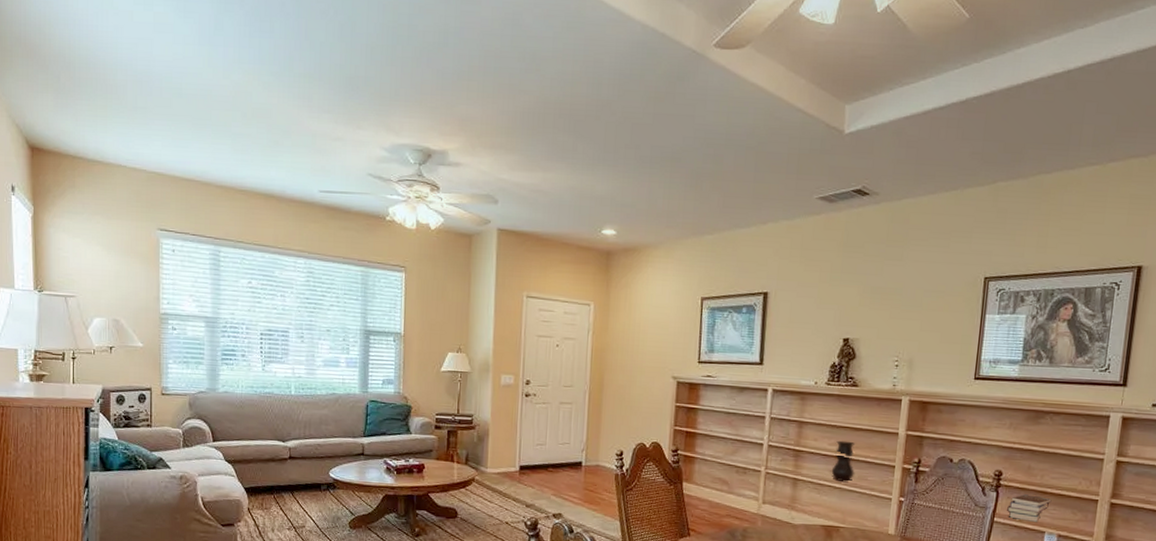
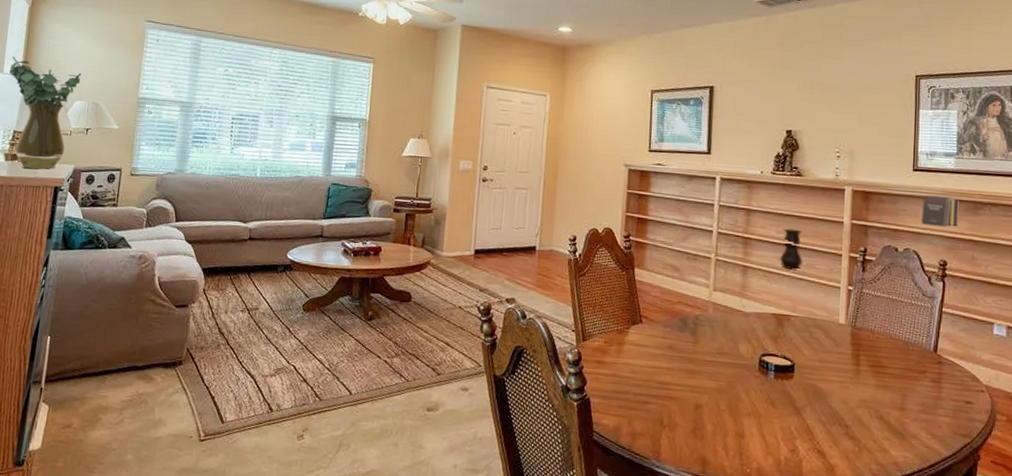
vase: none [20,271,97,391] -> present [9,56,82,170]
books: none [979,405,1020,438] -> present [921,195,959,228]
books: present [1007,494,1052,523] -> none [955,284,998,314]

